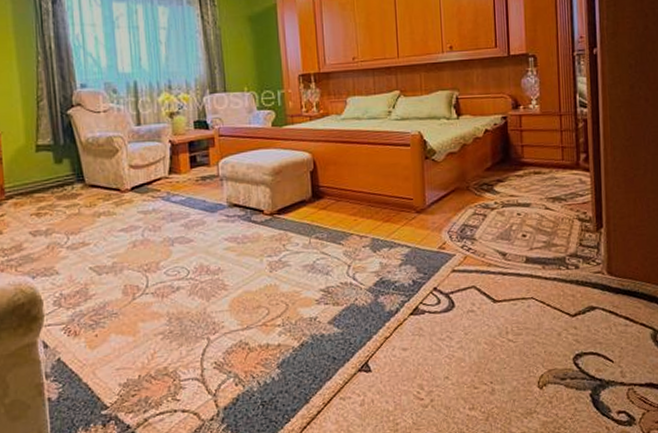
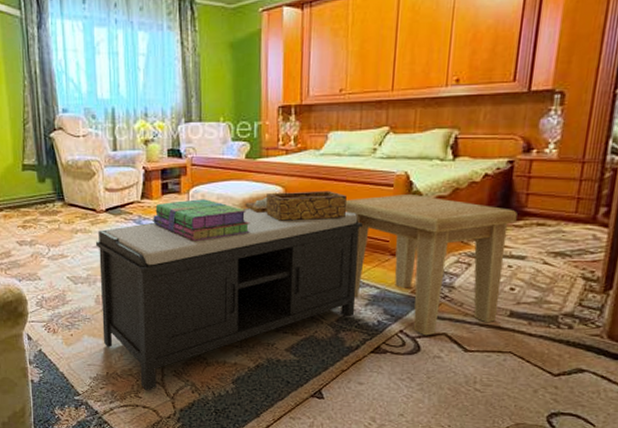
bench: none [120,173,391,391] -> present [95,209,364,391]
stack of books: none [182,170,282,216] -> present [153,199,250,242]
decorative box: none [275,153,371,187] -> present [245,191,347,221]
side table: none [369,152,517,291] -> present [344,195,518,336]

